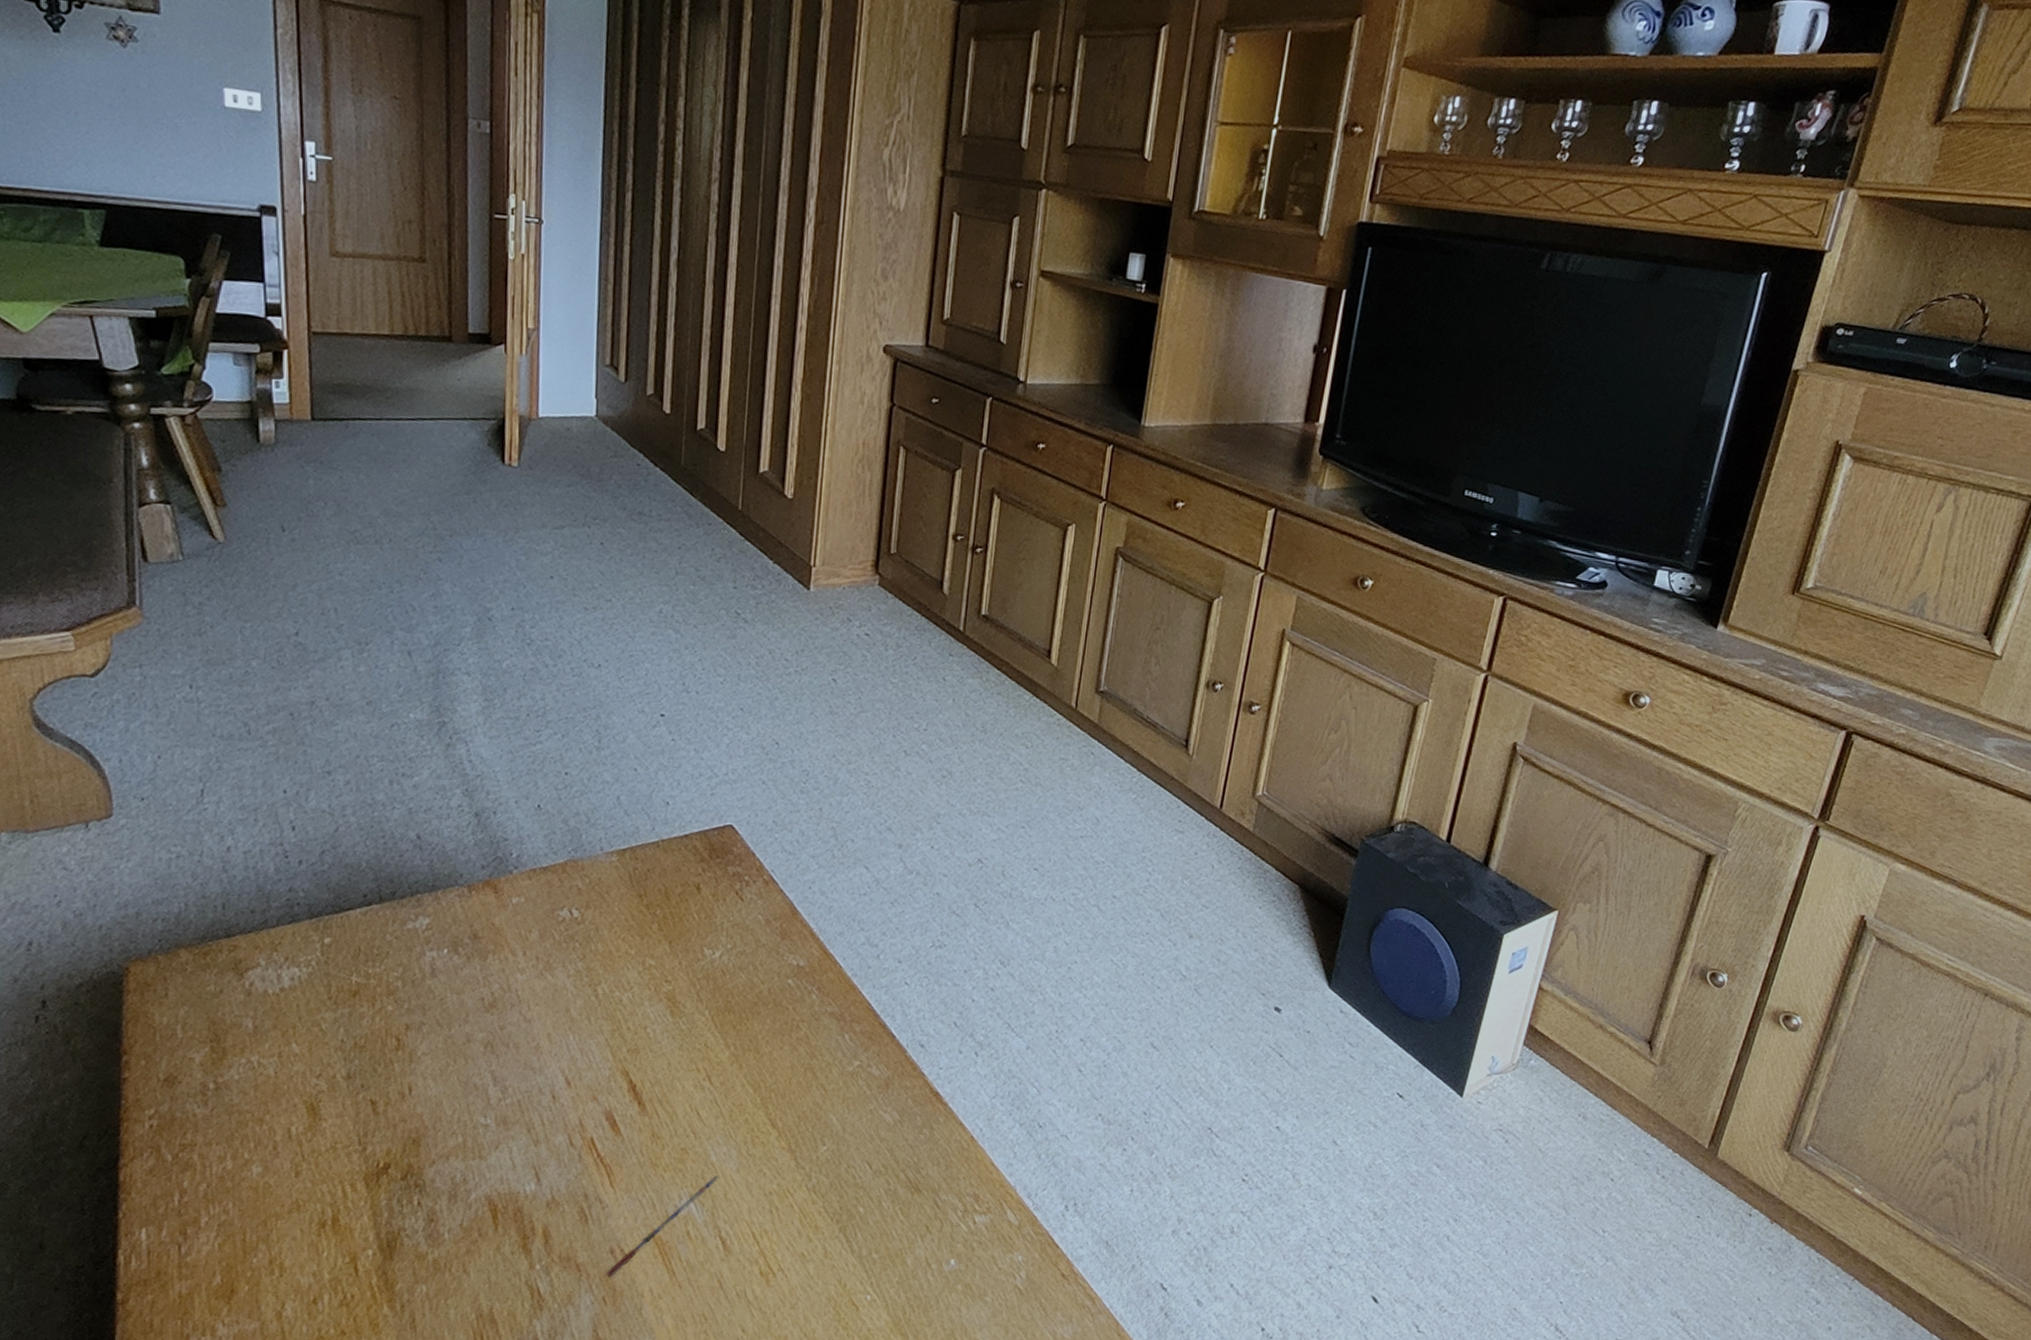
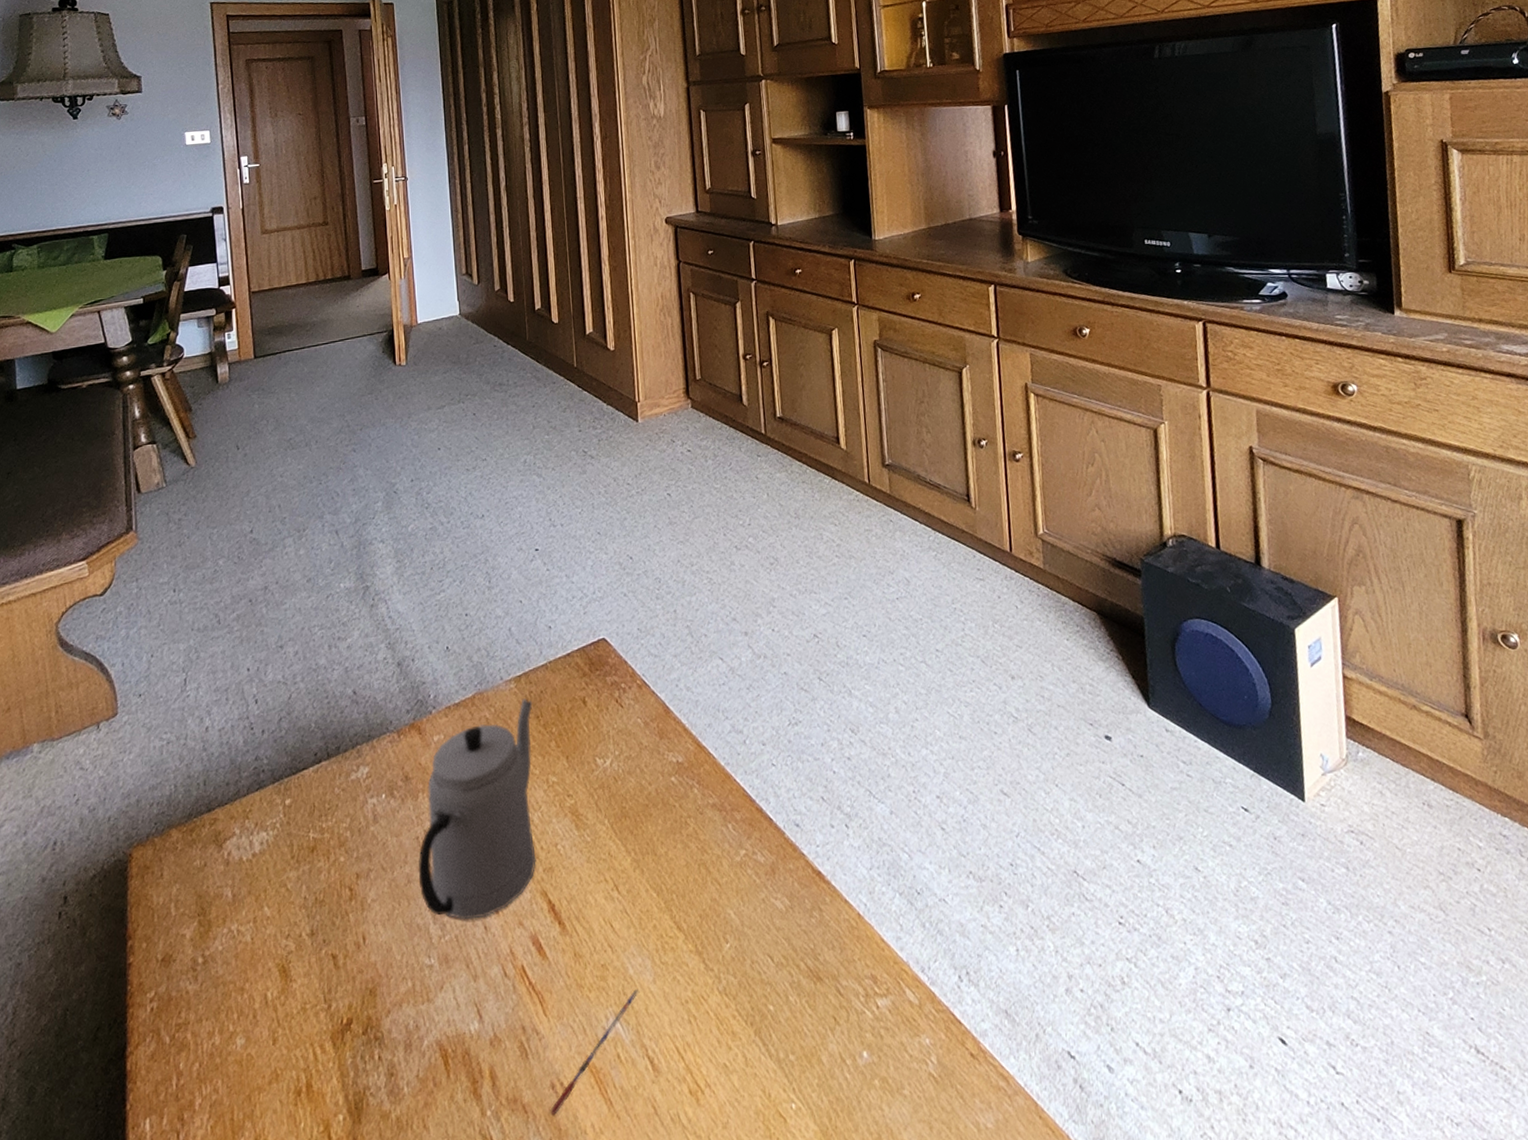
teapot: none [480,874,637,1088] -> present [418,698,536,920]

